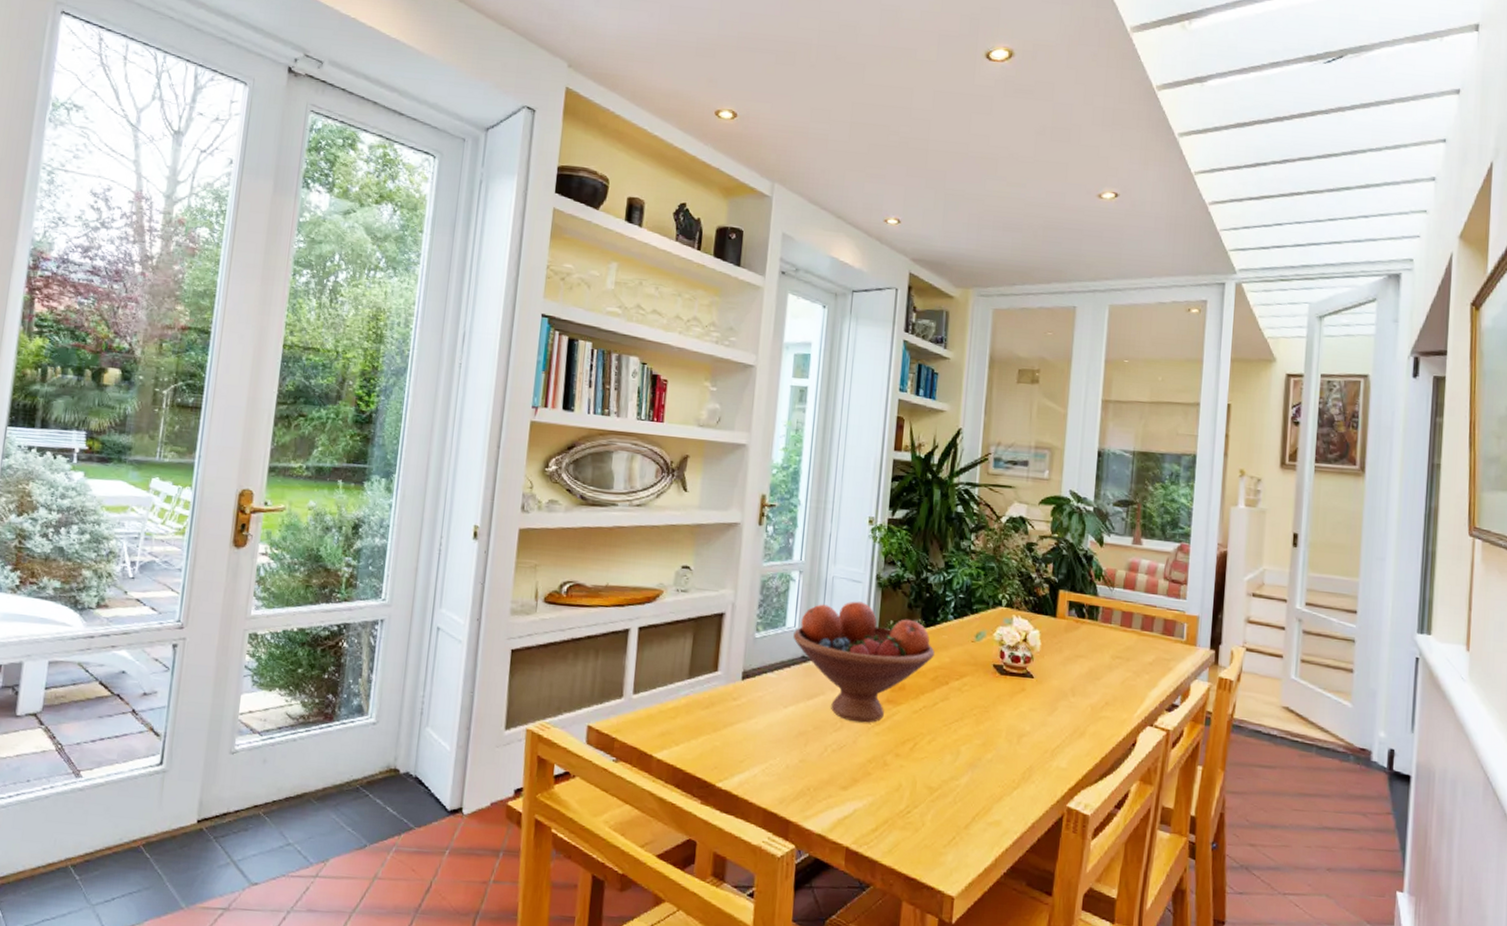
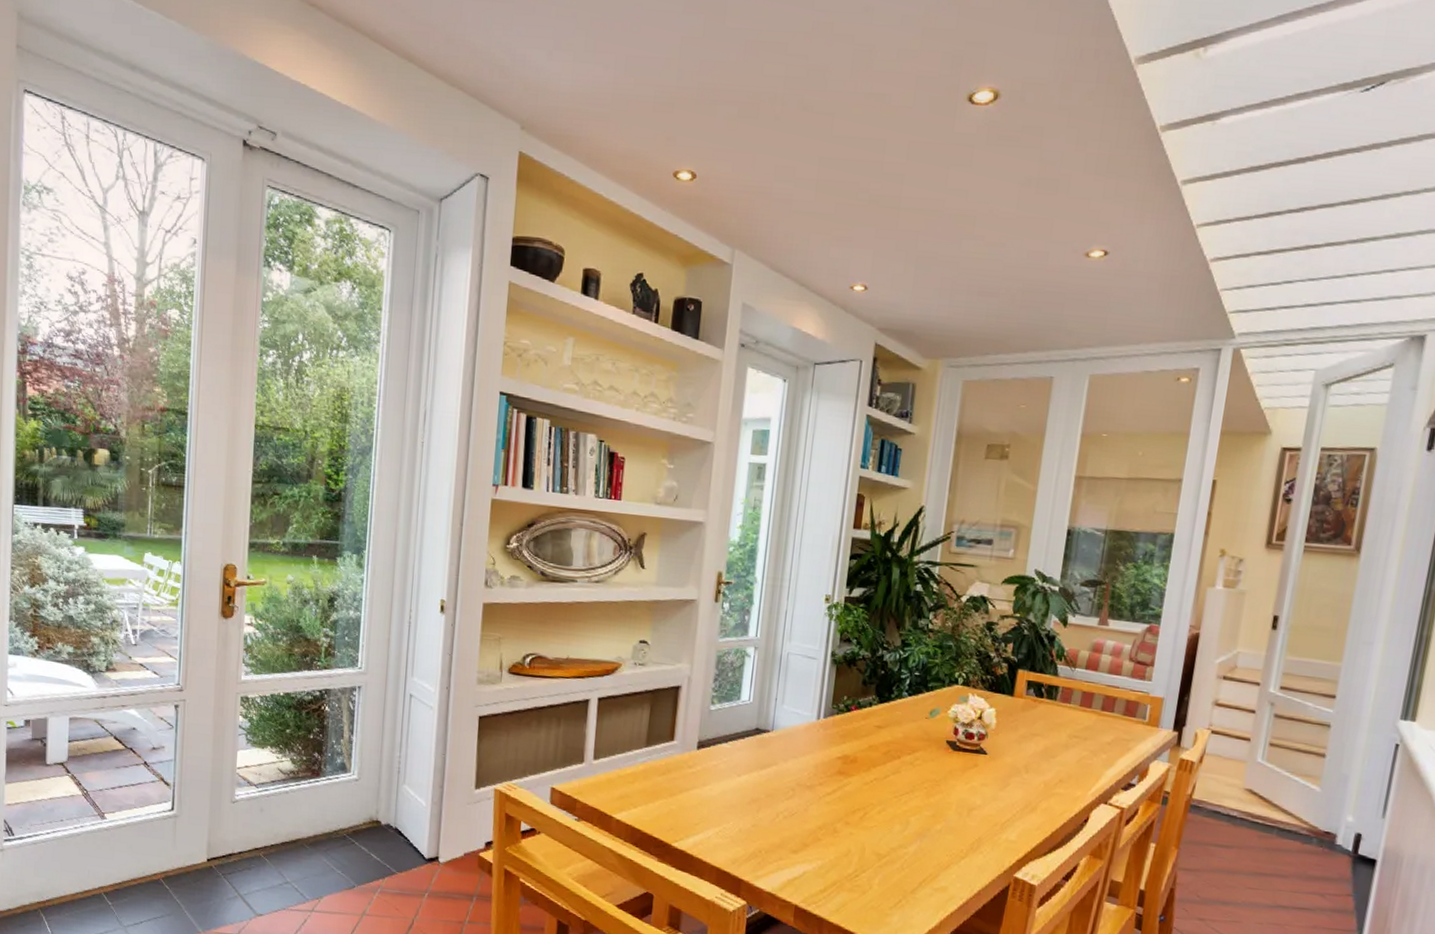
fruit bowl: present [793,601,935,723] -> none [747,677,888,793]

